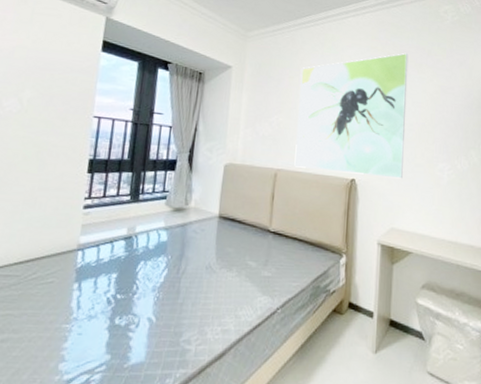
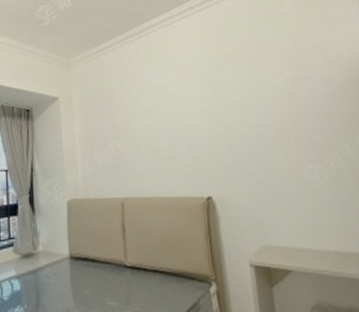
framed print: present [294,53,409,179] -> none [131,49,266,193]

